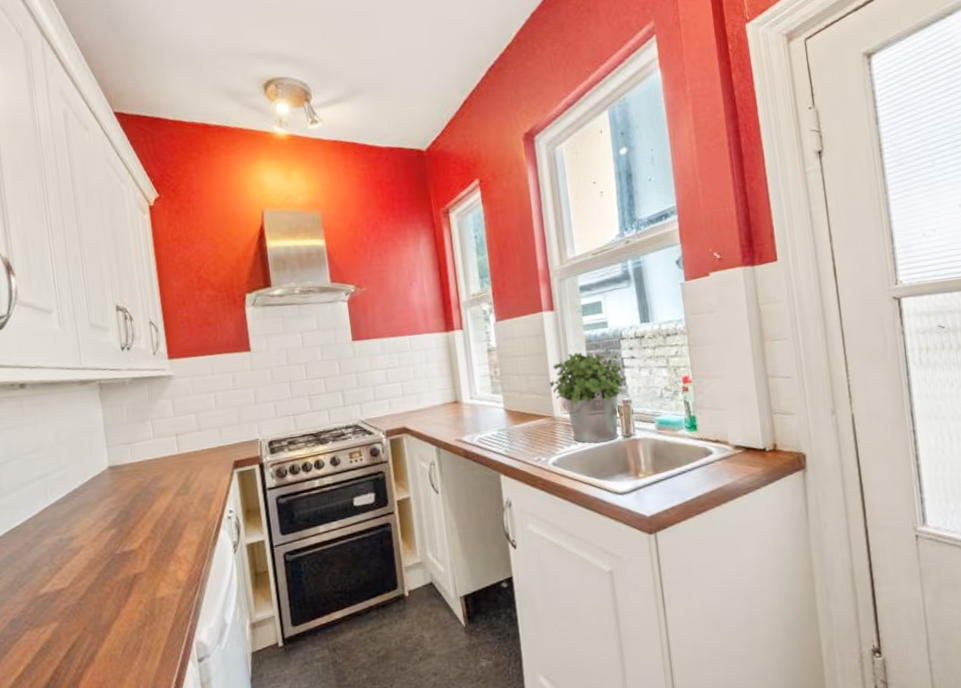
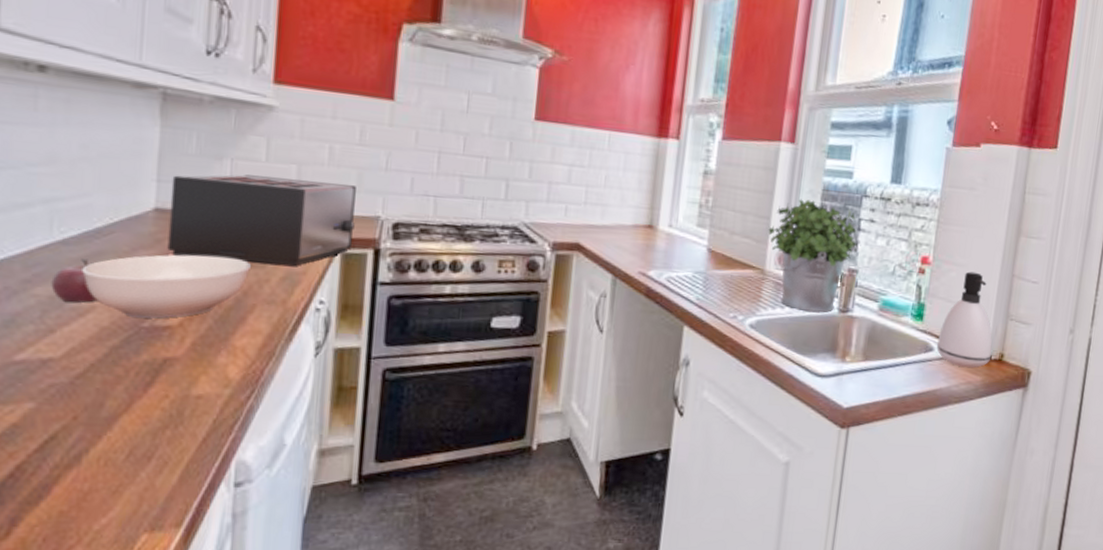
fruit: none [53,512,85,546] -> present [51,258,98,303]
bowl: none [71,491,179,548] -> present [82,254,252,319]
toaster: none [116,420,243,498] -> present [167,174,356,266]
soap dispenser: none [714,380,766,463] -> present [937,271,993,369]

